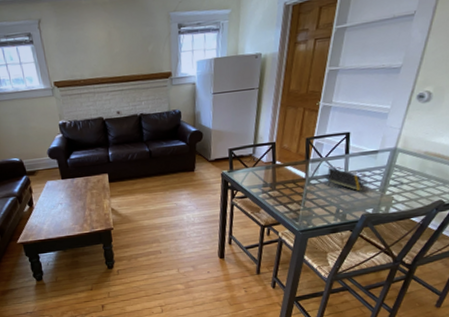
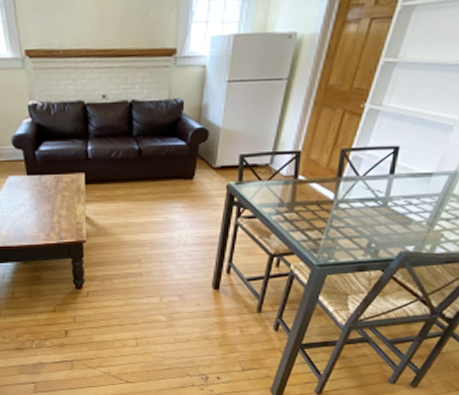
notepad: present [327,167,362,191] -> none [360,188,405,223]

